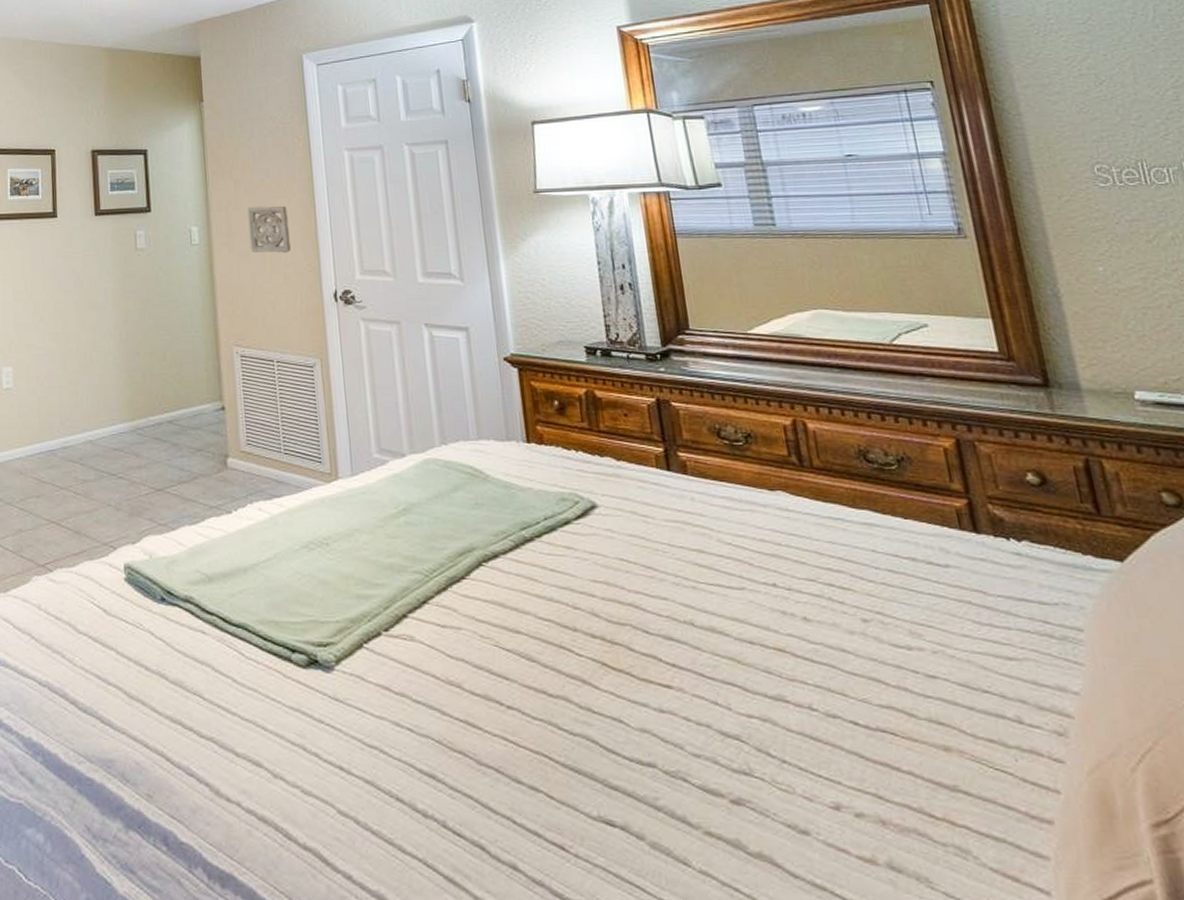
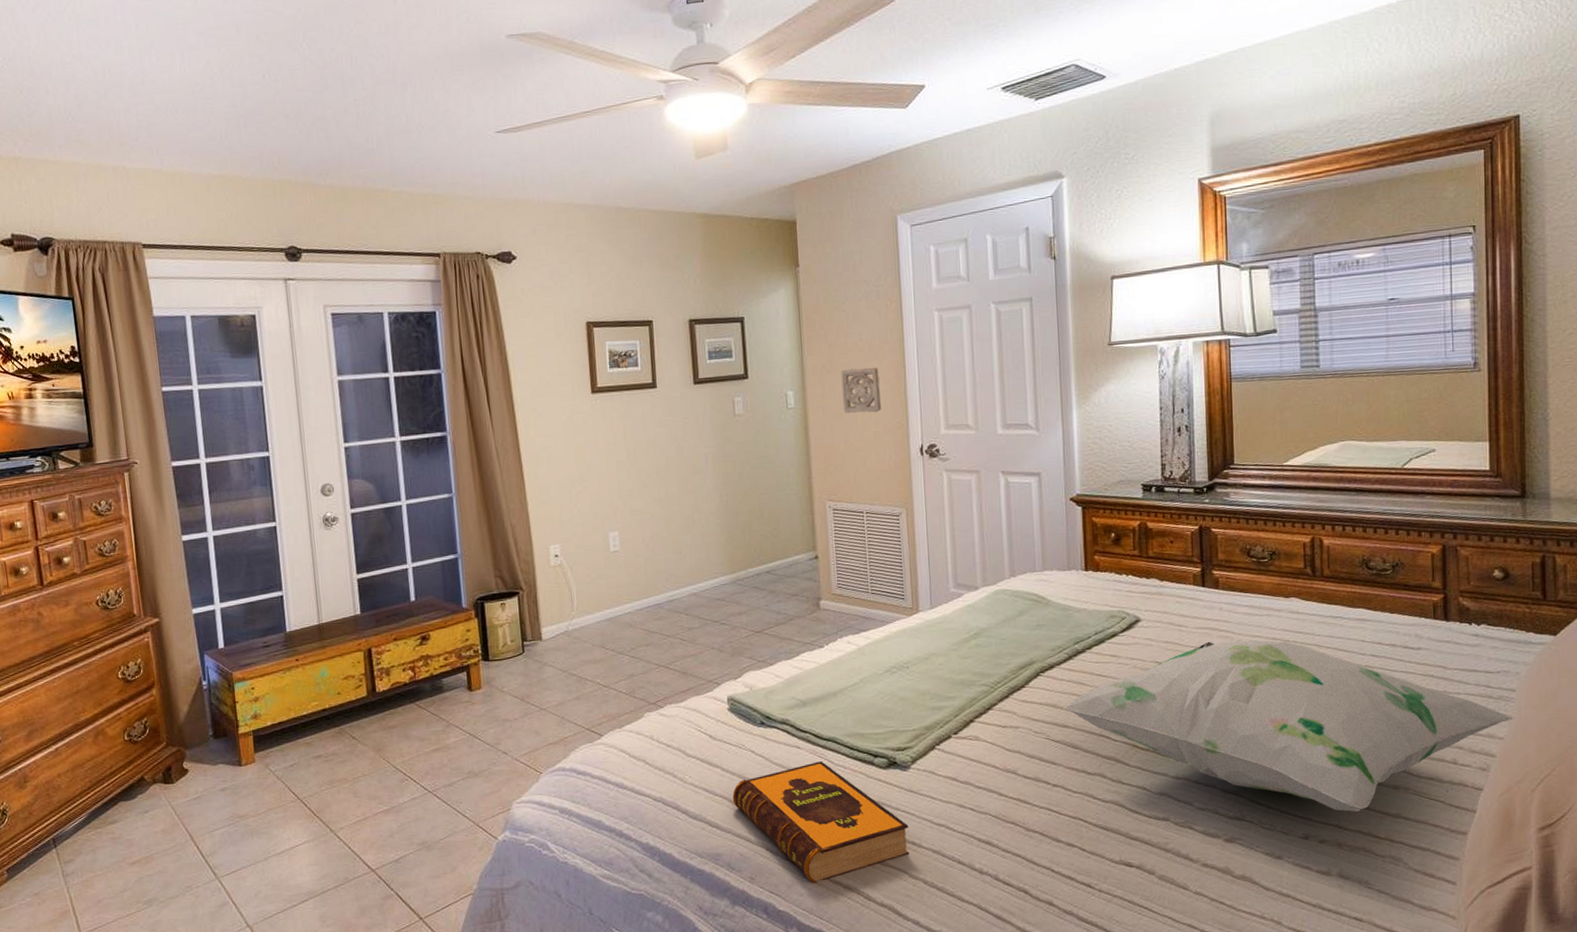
hardback book: none [128,652,337,811] -> present [732,761,910,884]
decorative pillow: none [512,538,1090,778] -> present [1063,640,1515,812]

